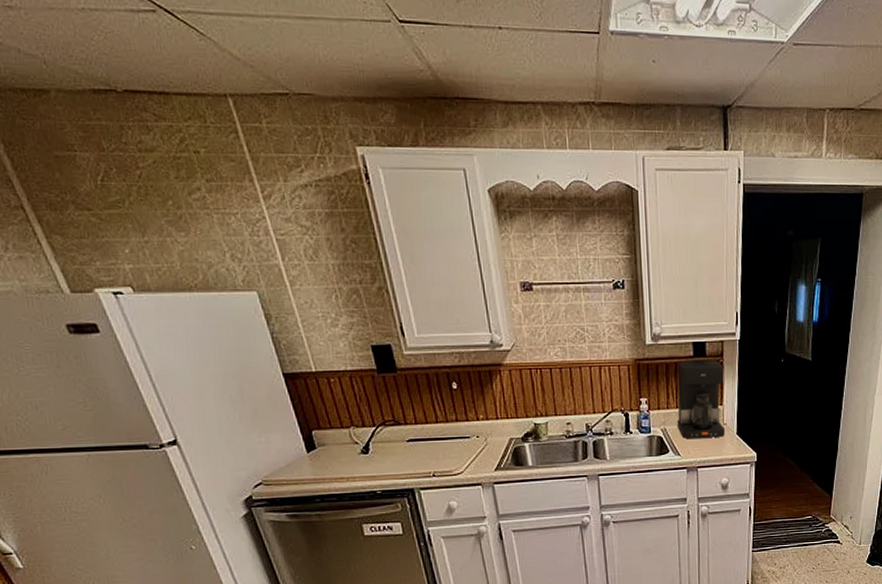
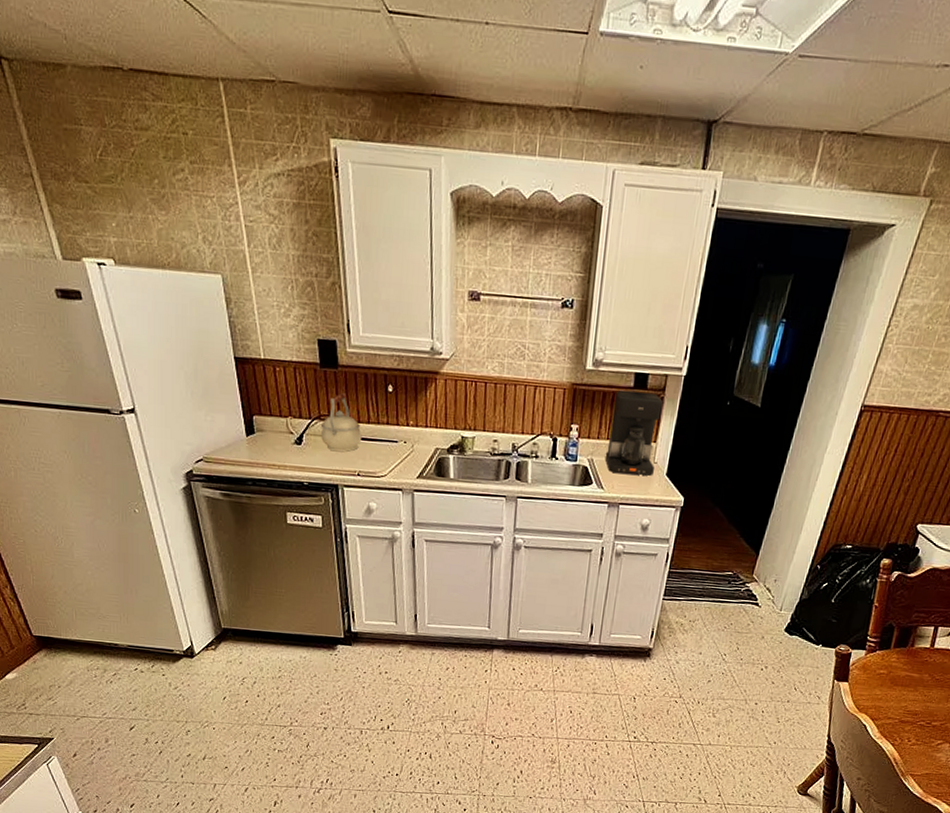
kettle: none [386,395,432,456] -> present [320,392,362,453]

